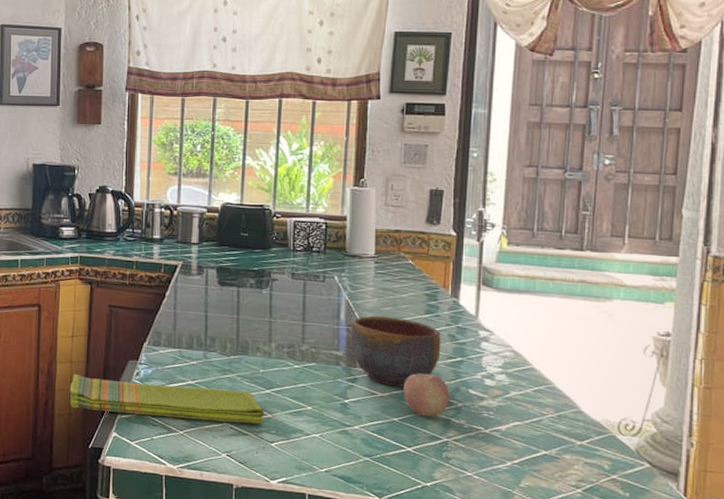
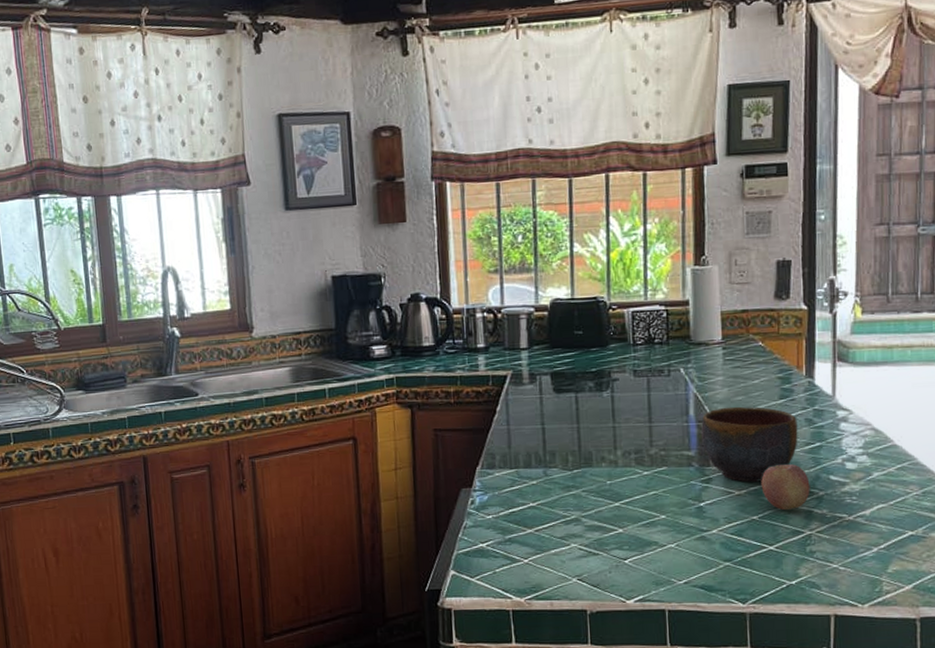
dish towel: present [69,373,264,424] -> none [397,507,615,550]

